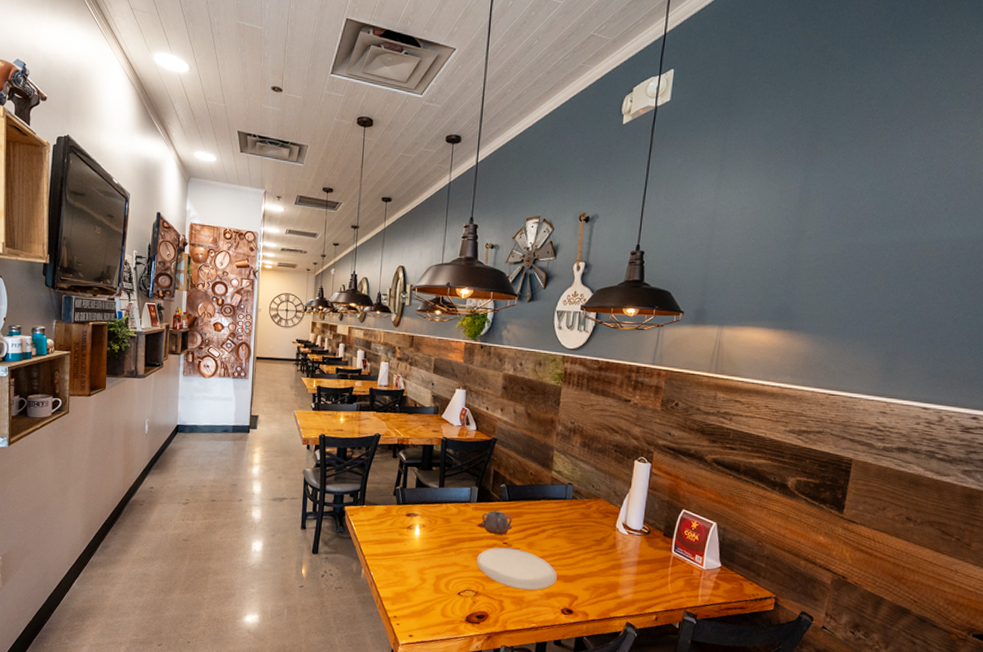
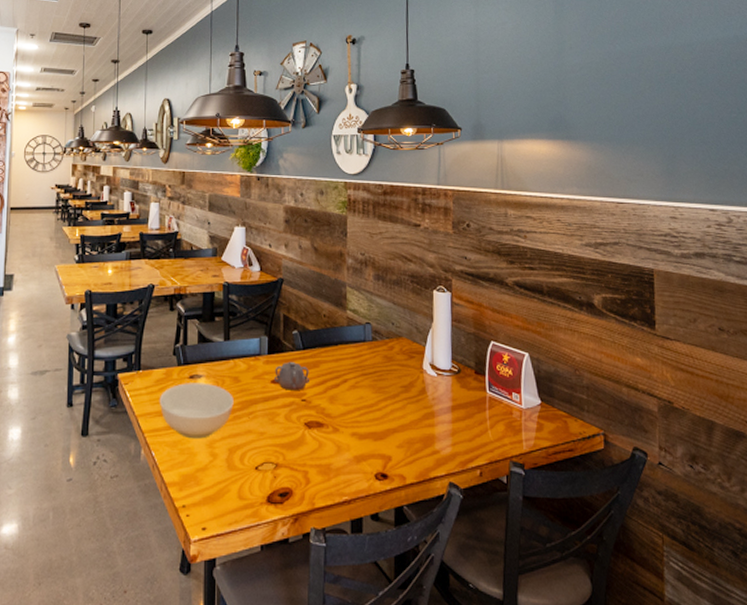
bowl: none [379,519,444,566] -> present [159,383,234,439]
plate: present [477,547,558,591] -> none [274,405,366,456]

